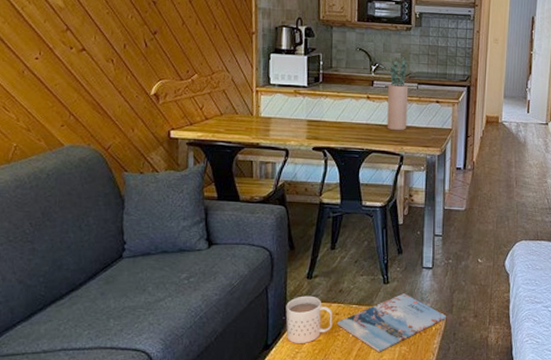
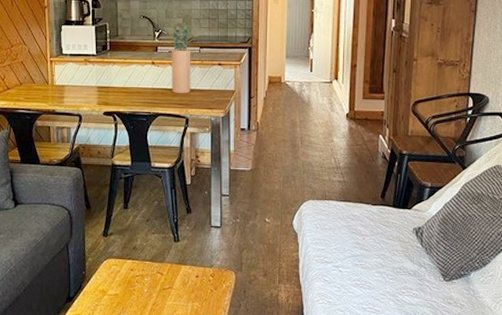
mug: present [285,296,333,344] -> none [85,252,128,298]
magazine: present [336,293,447,352] -> none [131,251,237,307]

